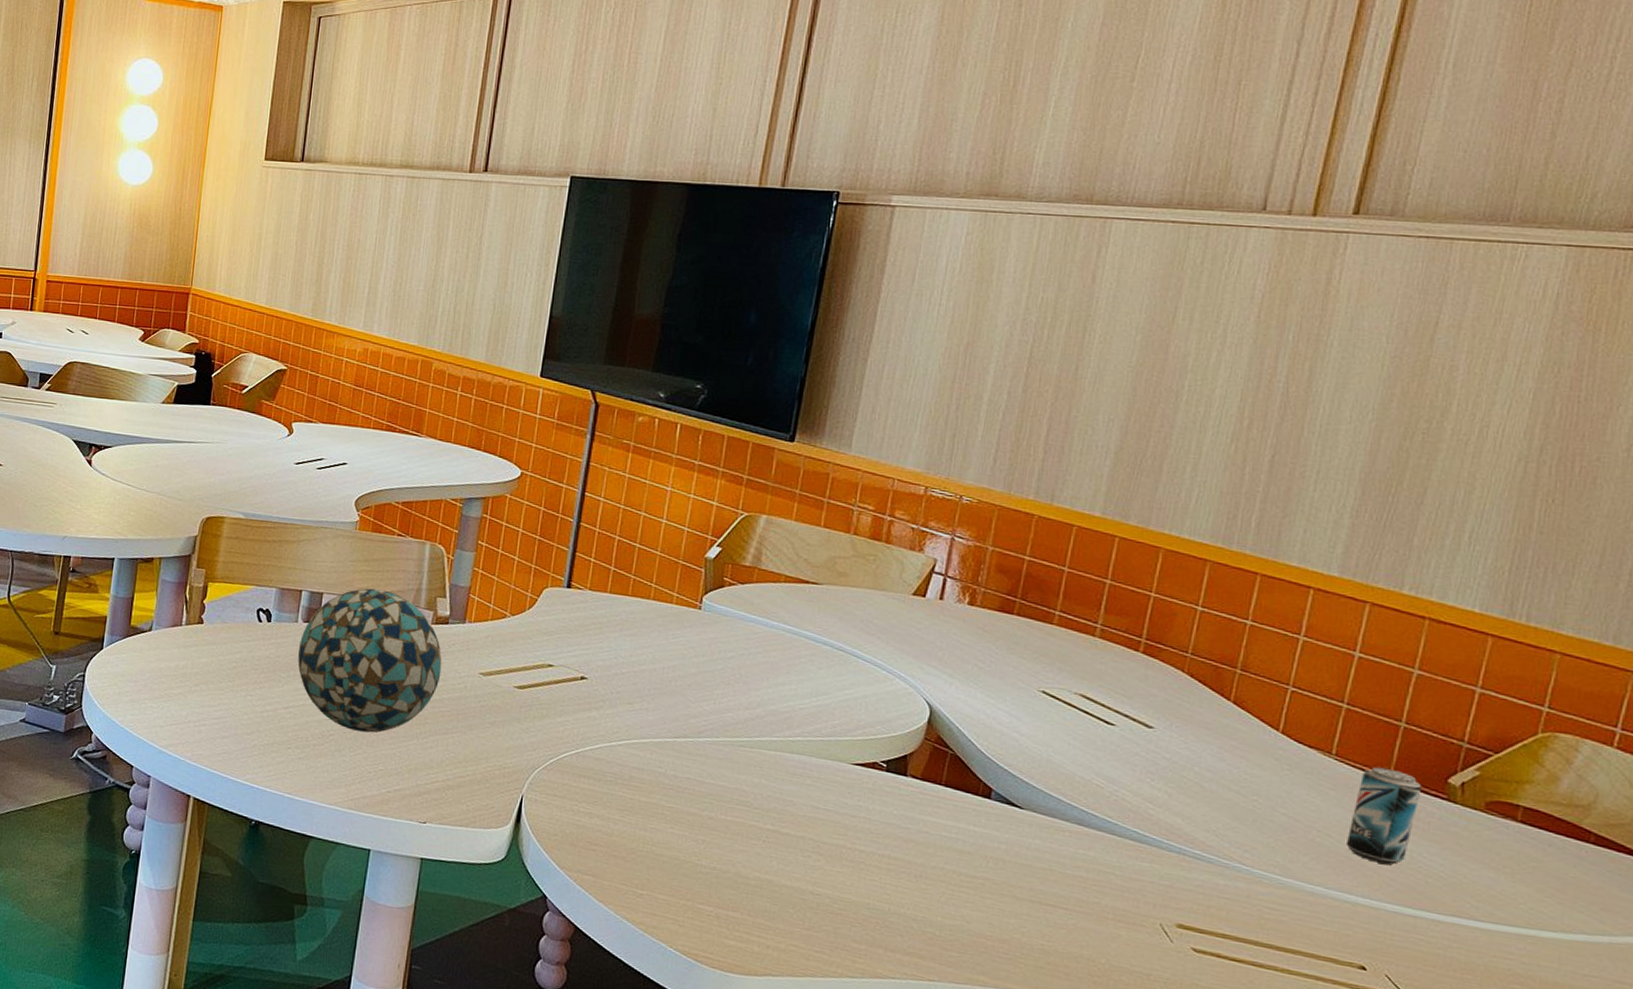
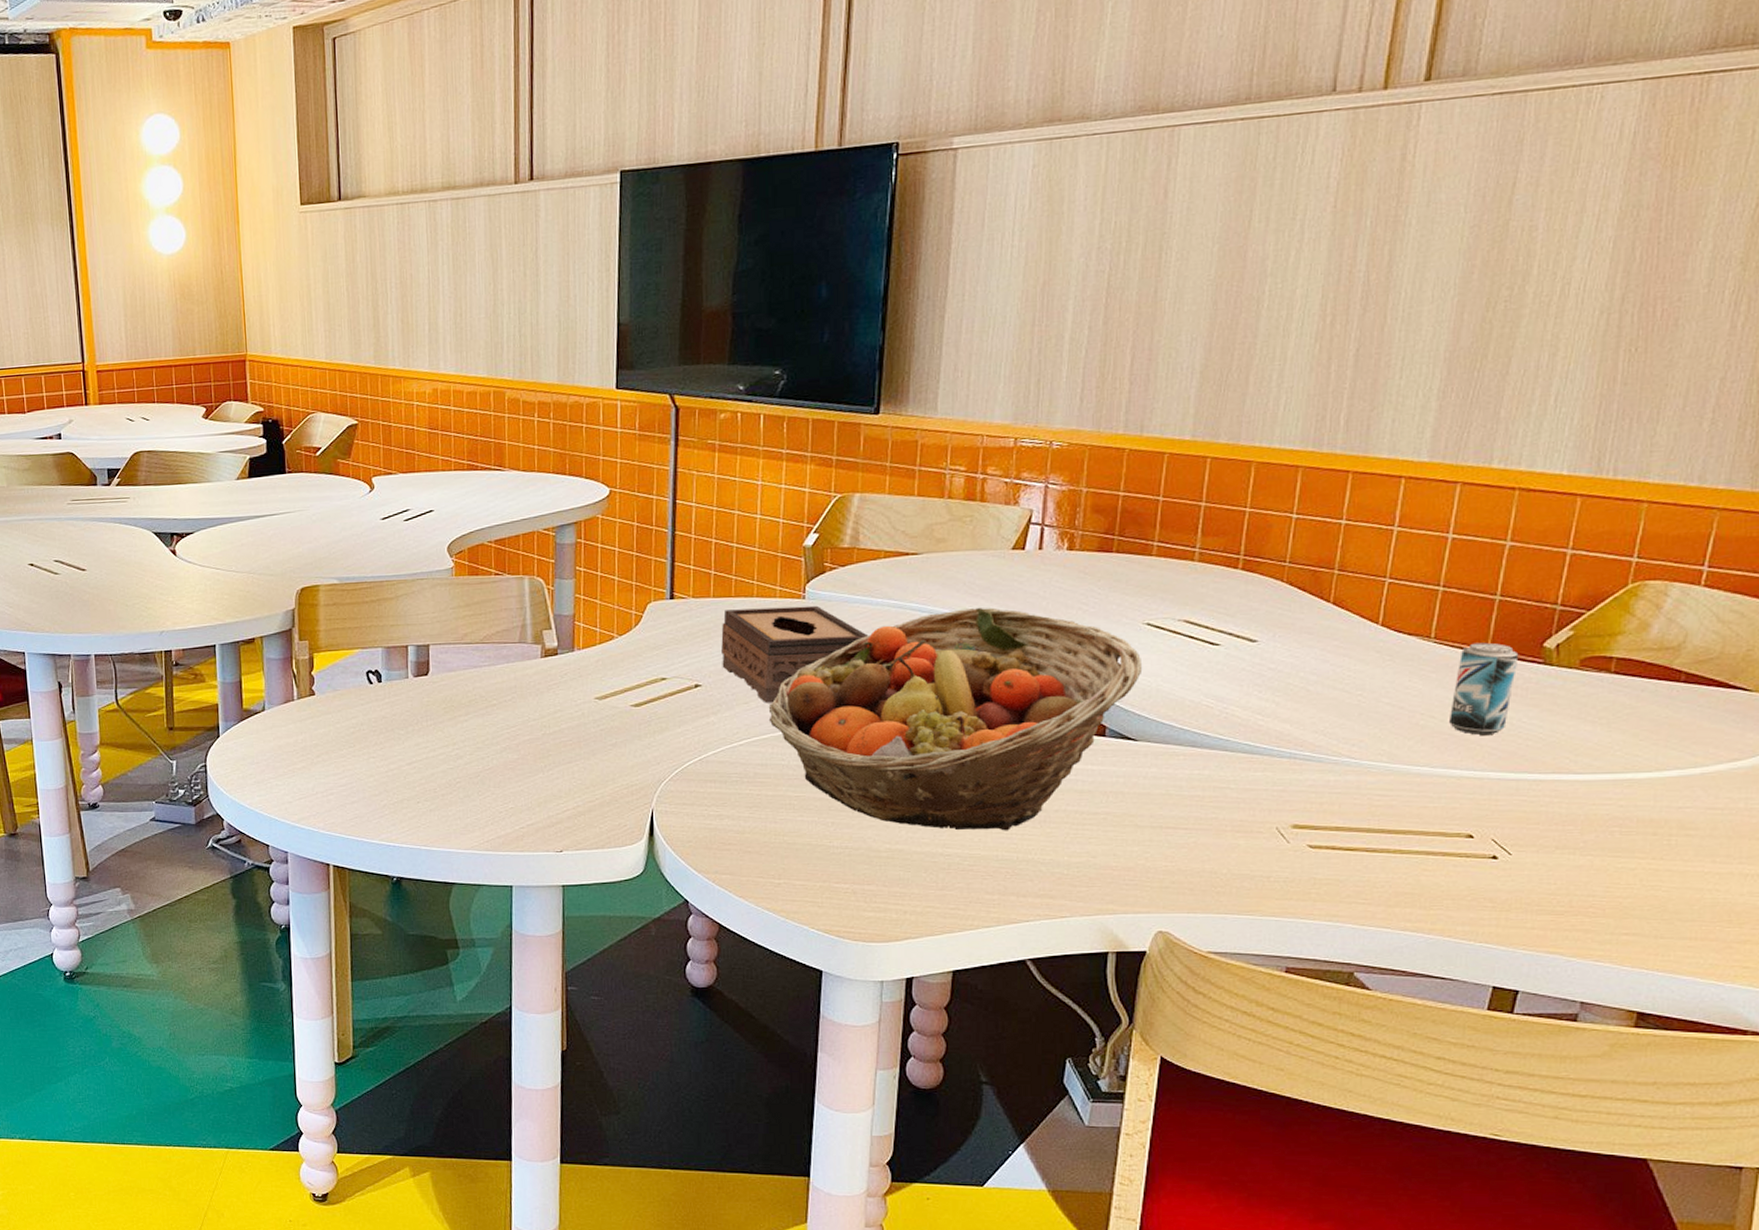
decorative ball: present [298,588,442,733] -> none [413,631,557,775]
tissue box: none [610,607,761,708] -> present [721,605,869,703]
fruit basket: none [650,645,1035,880] -> present [768,607,1143,831]

